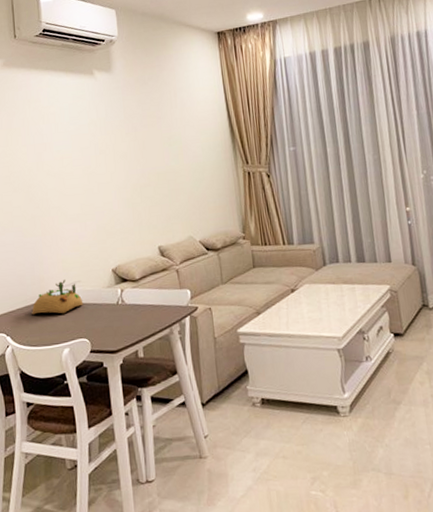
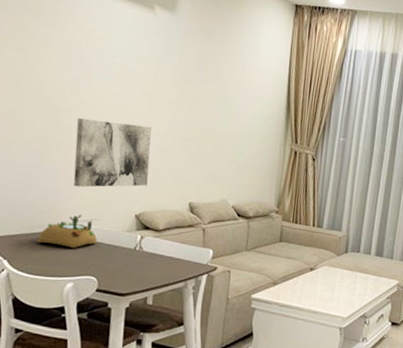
wall art: none [47,181,118,254] -> present [73,118,152,188]

